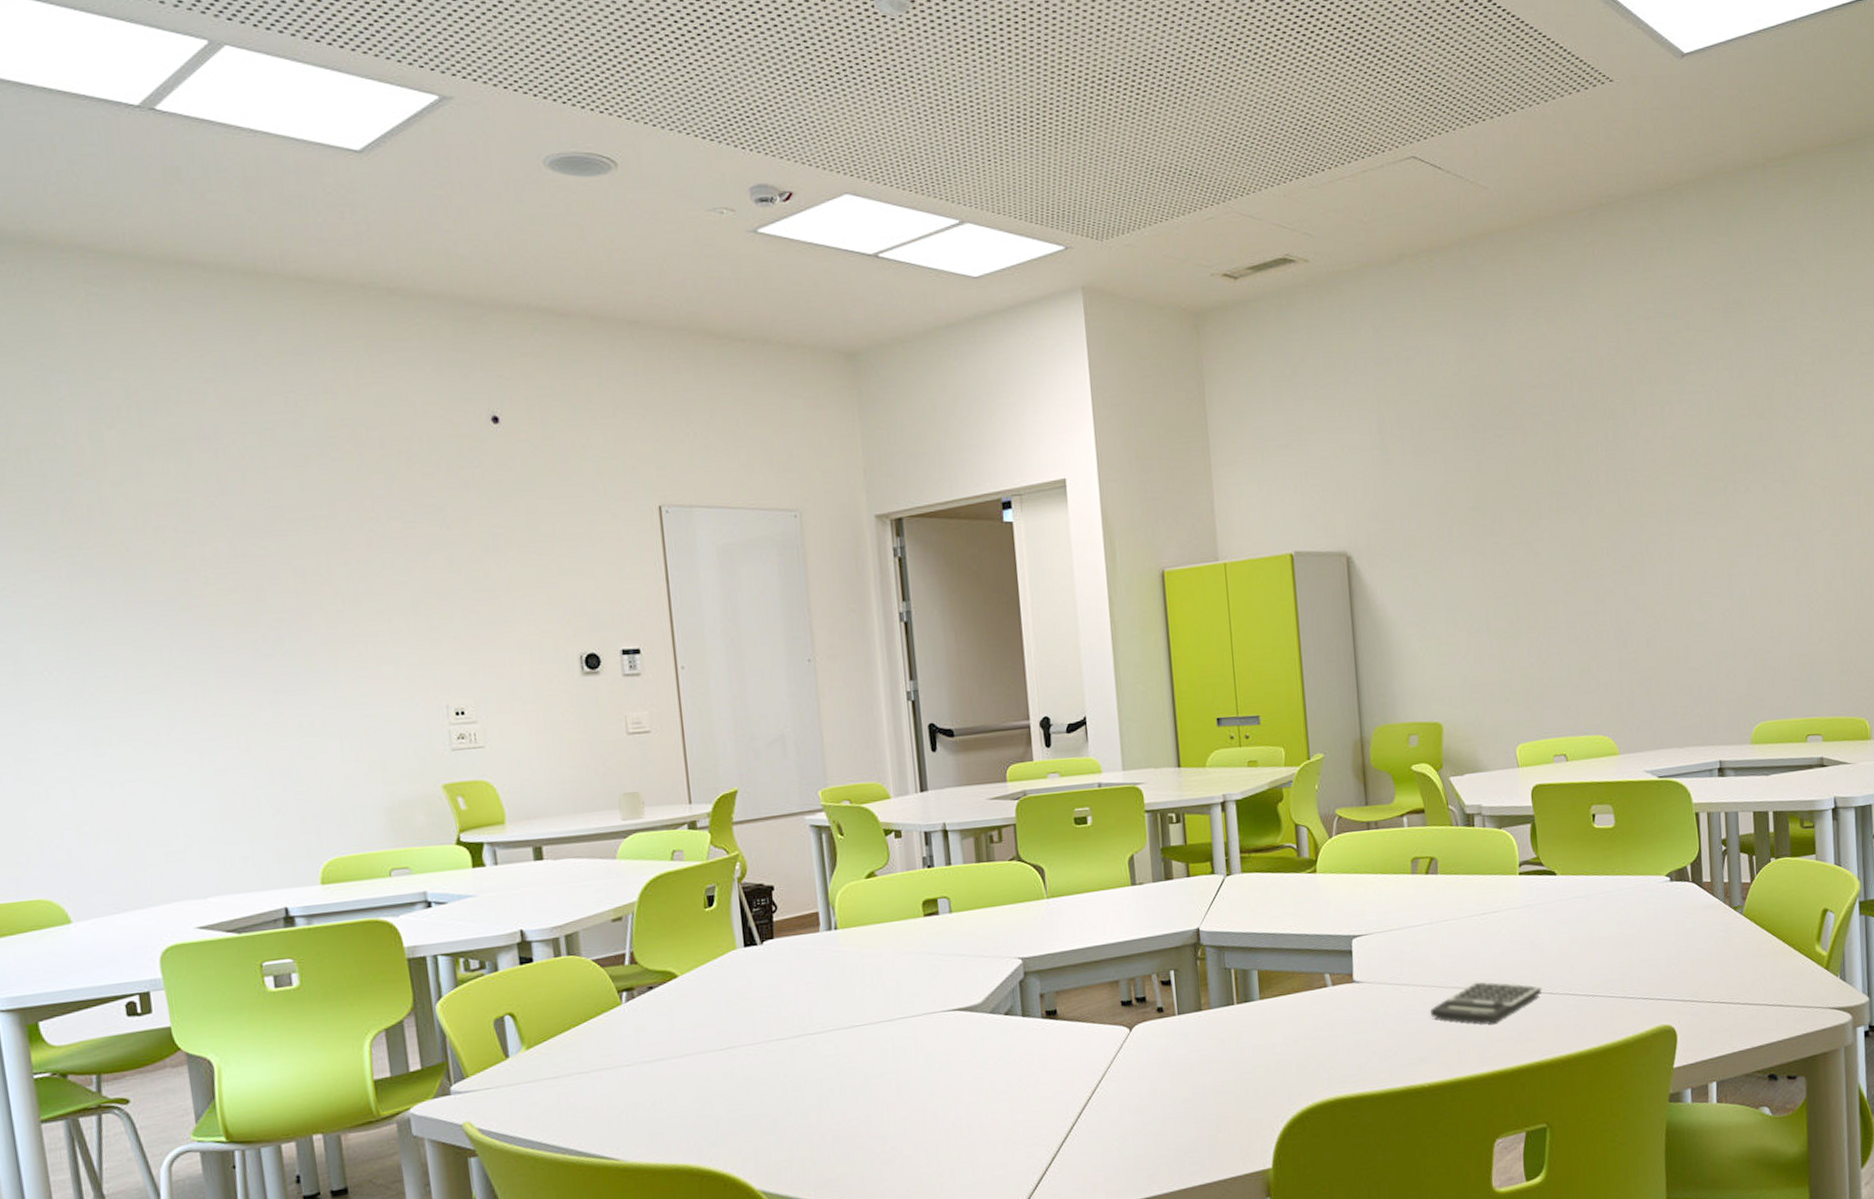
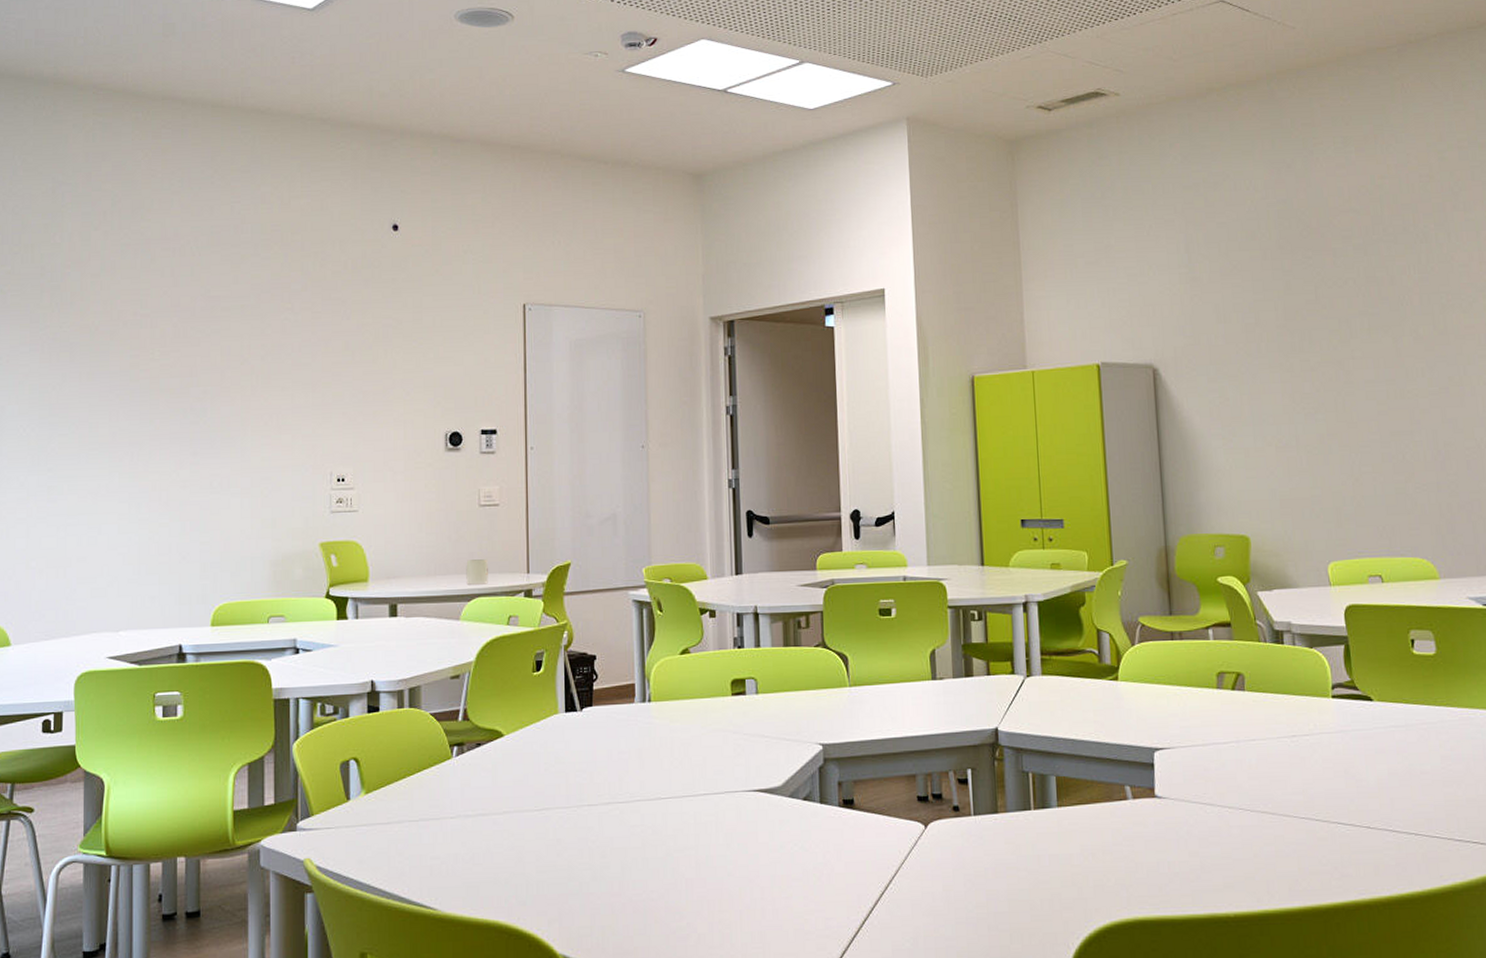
calculator: present [1430,982,1542,1023] -> none [1236,808,1358,854]

